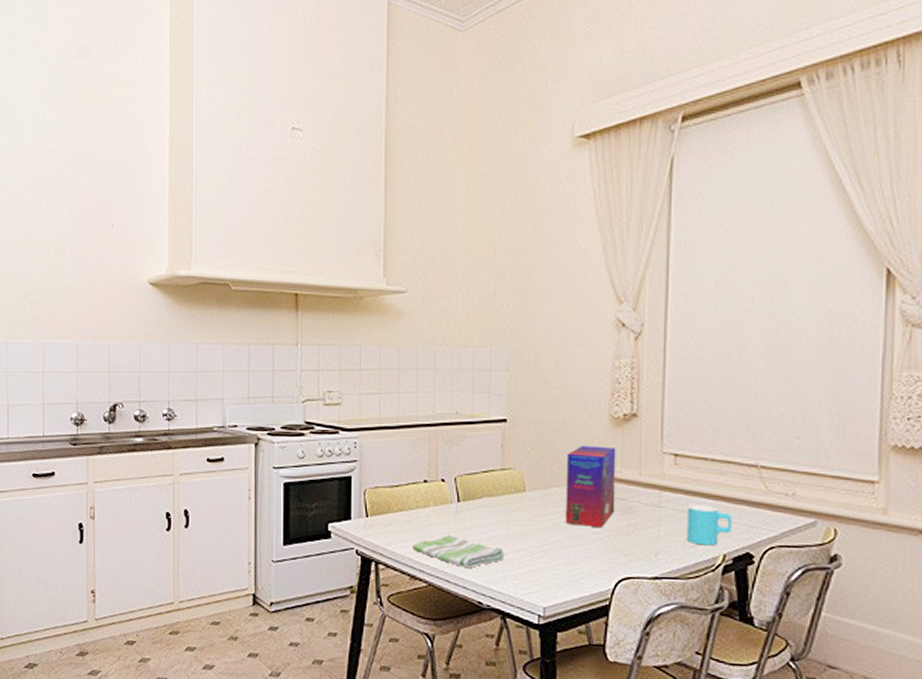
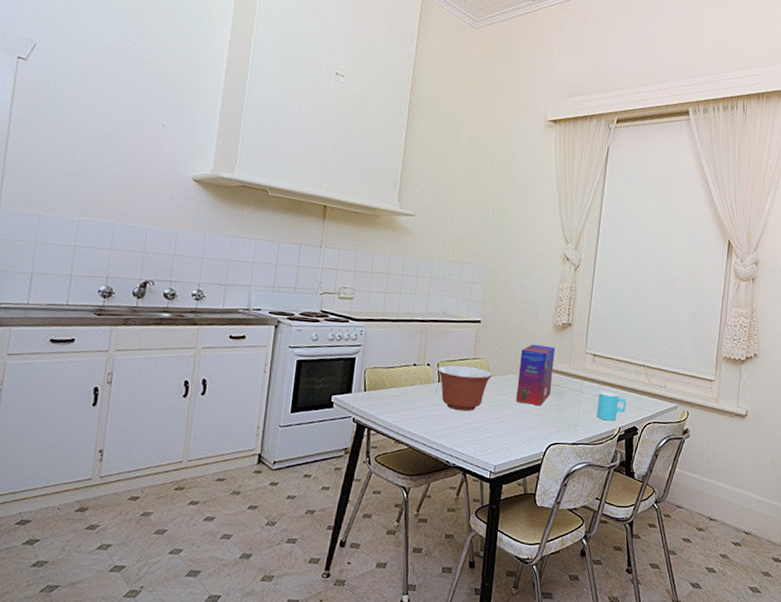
dish towel: present [412,534,504,569] -> none [399,407,470,435]
mixing bowl: none [454,479,531,538] -> present [437,365,494,411]

